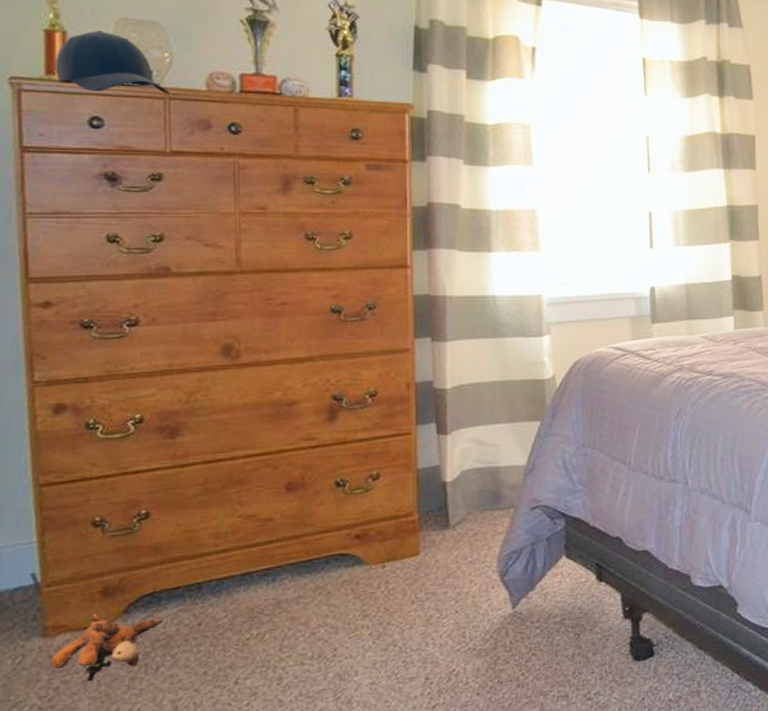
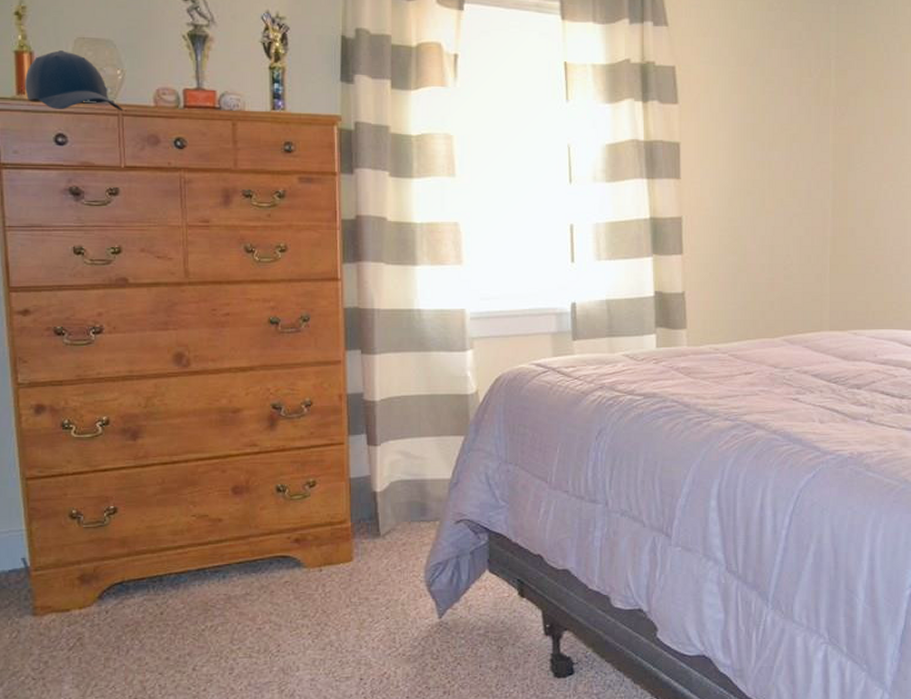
stuffed animal: present [50,613,163,682] -> none [40,597,131,659]

